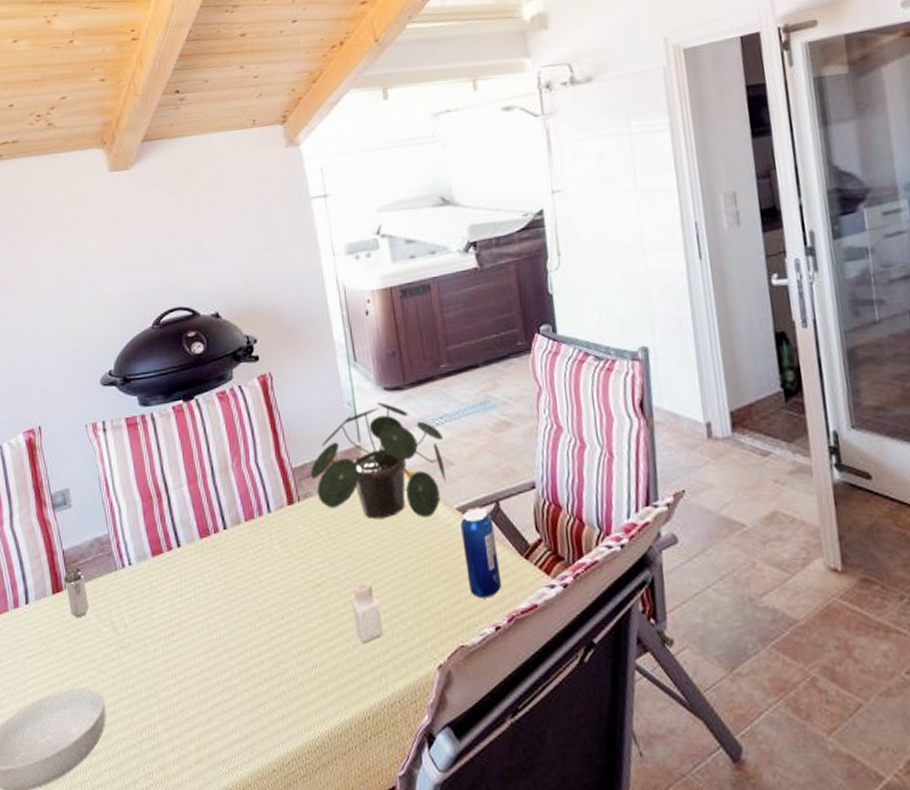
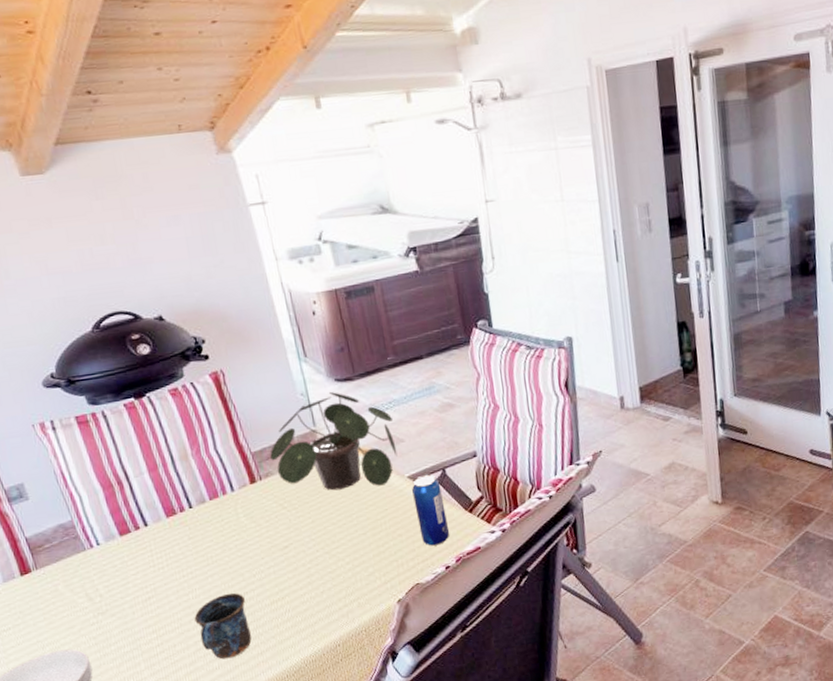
shaker: present [64,566,90,617] -> none [31,550,62,593]
mug: none [216,636,273,721] -> present [194,592,252,660]
pepper shaker: present [352,581,383,643] -> none [318,540,347,589]

